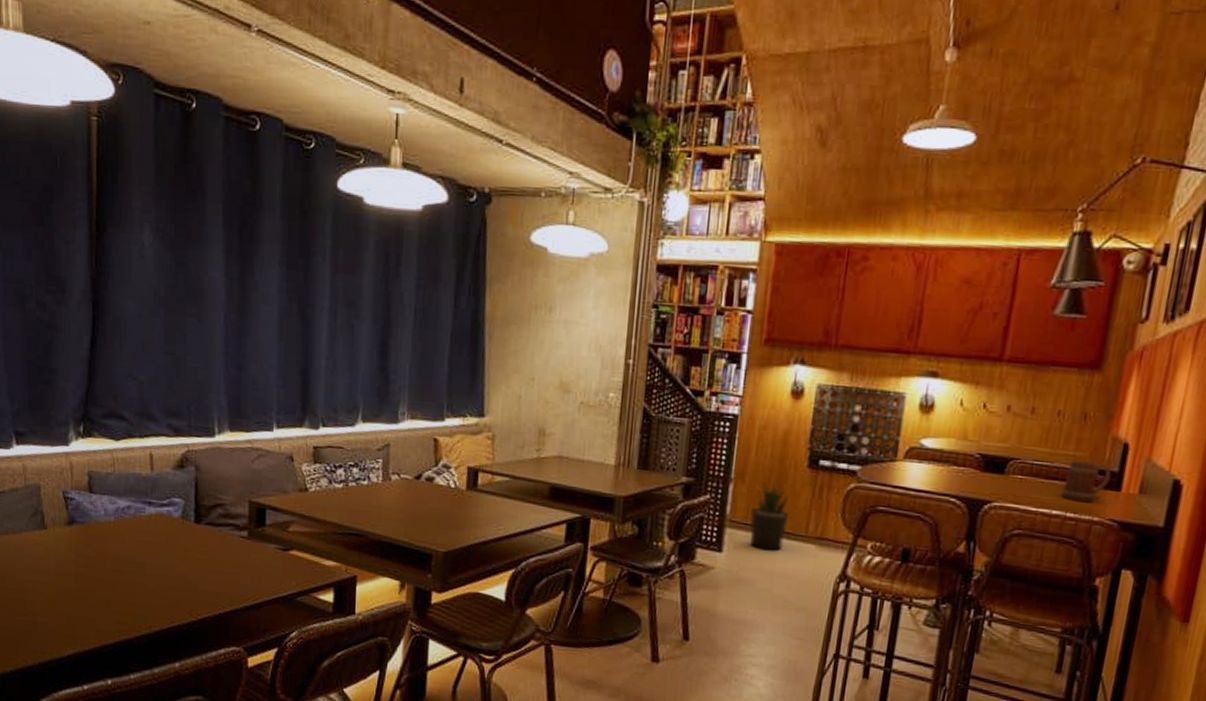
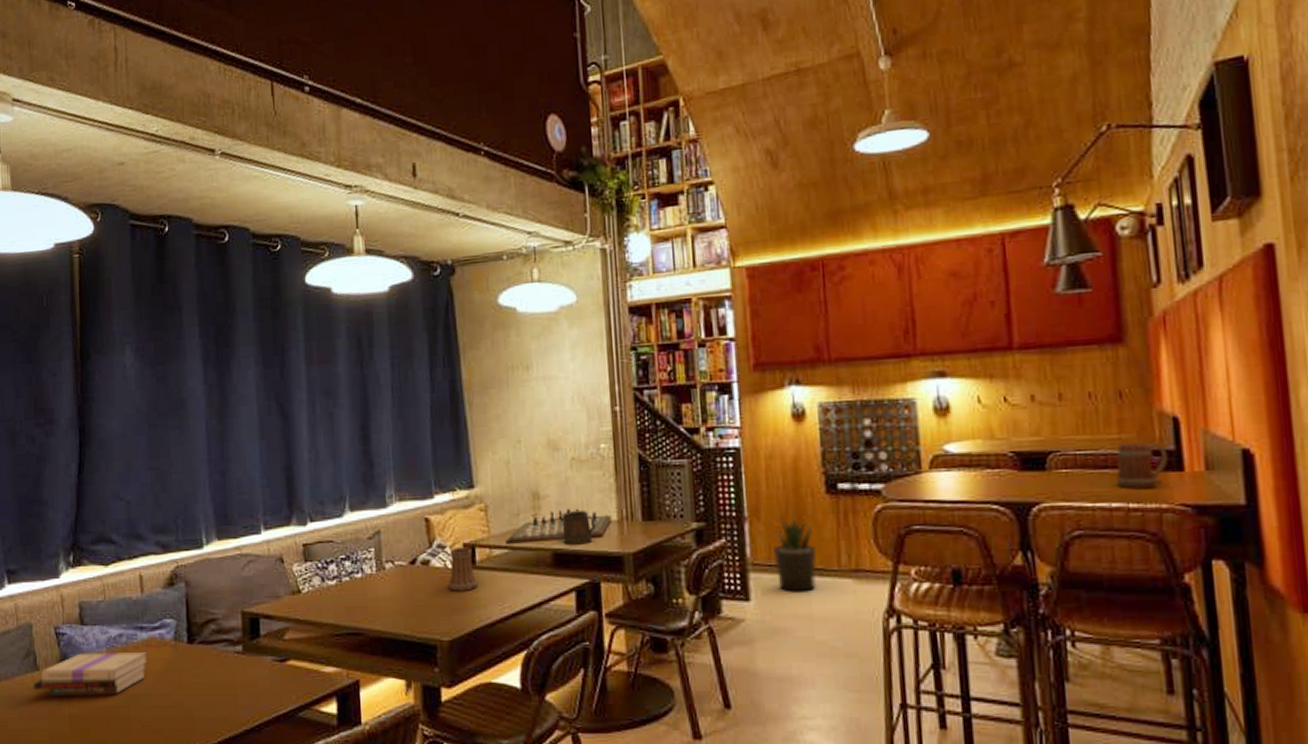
books: none [40,518,155,561] -> present [33,652,148,696]
beer mug: none [448,469,477,510] -> present [448,547,478,591]
gameboard: none [508,448,610,479] -> present [505,508,612,546]
beer mug: none [561,450,594,484] -> present [561,509,595,547]

